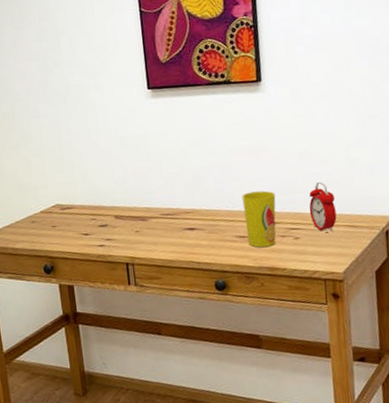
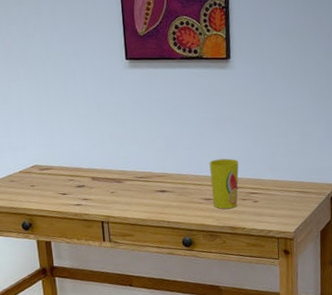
alarm clock: present [309,181,337,232] -> none [267,152,291,197]

